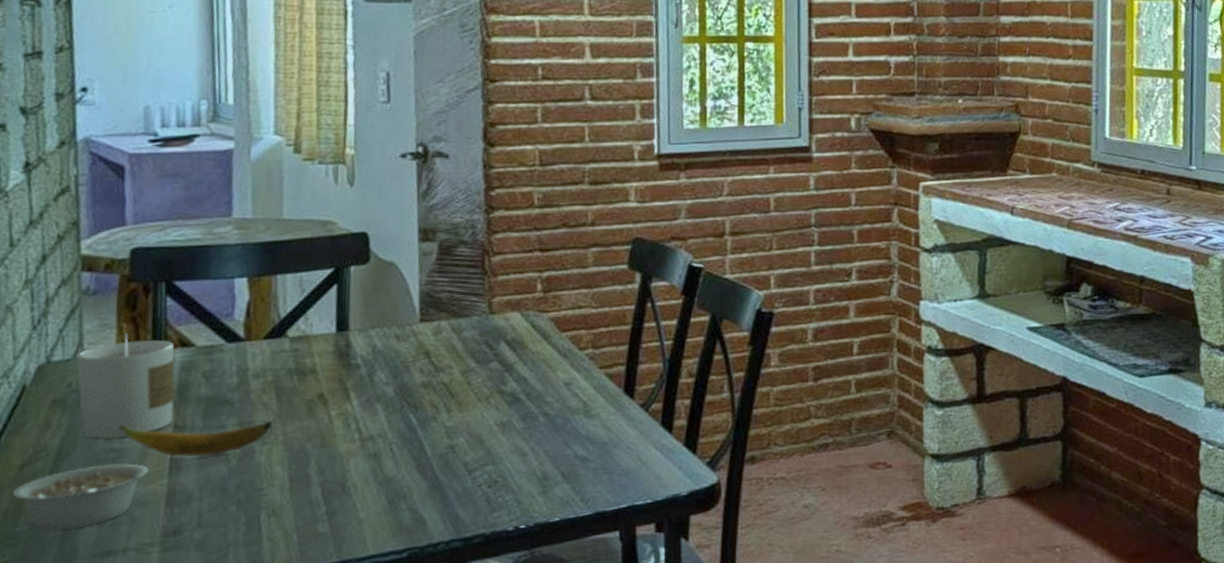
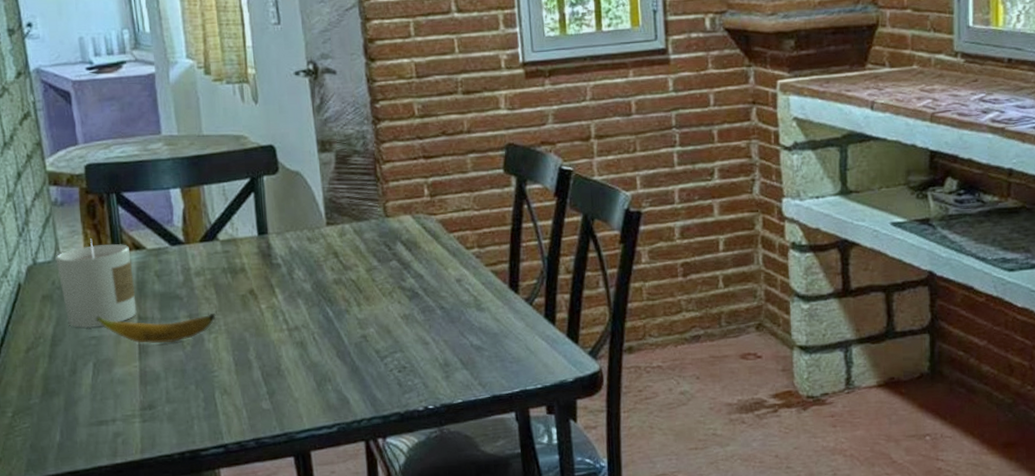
legume: present [13,463,163,530] -> none [24,349,134,403]

